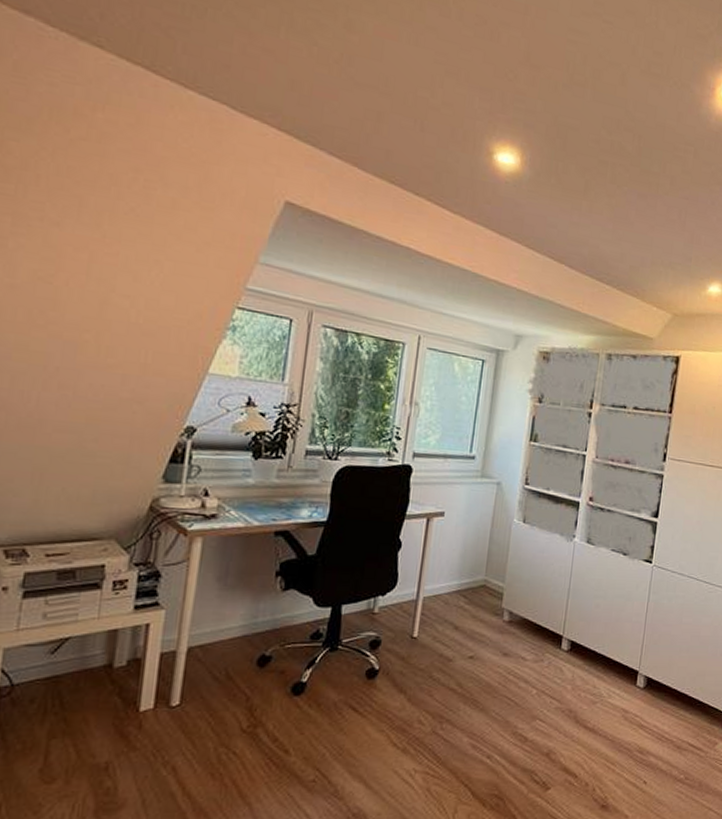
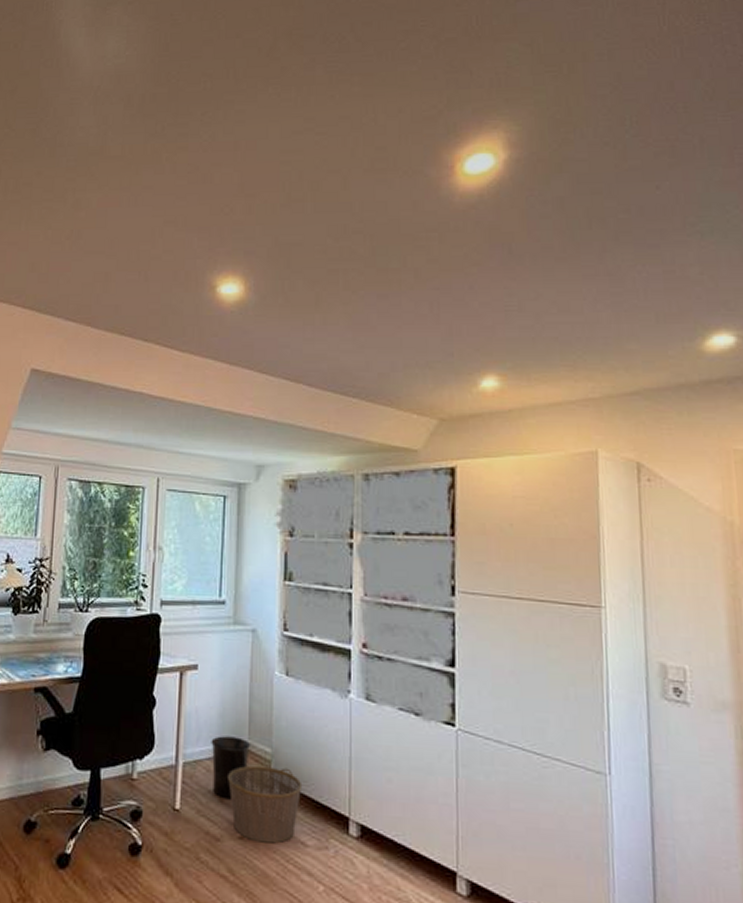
waste bin: none [449,574,486,627] -> present [211,736,250,800]
basket: none [463,598,528,660] -> present [228,765,303,844]

